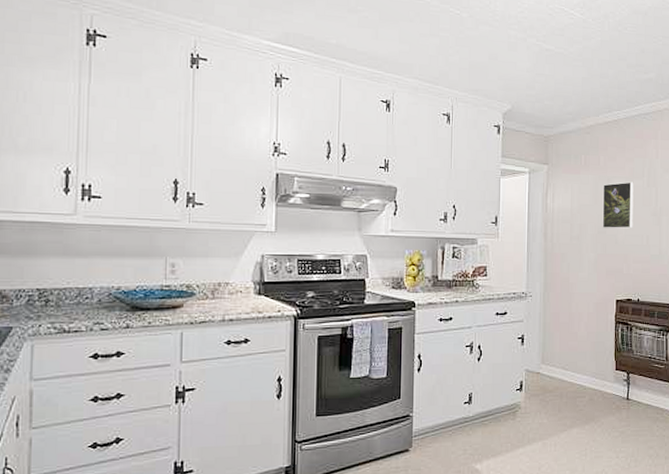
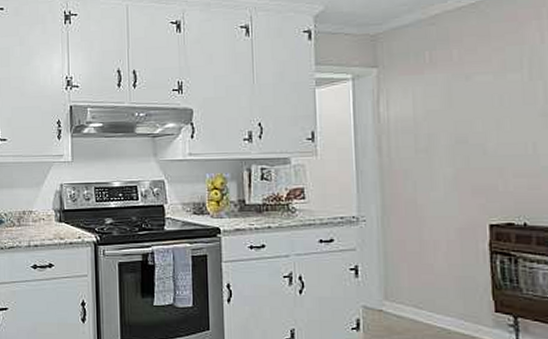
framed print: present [602,181,634,229] -> none [459,76,510,138]

